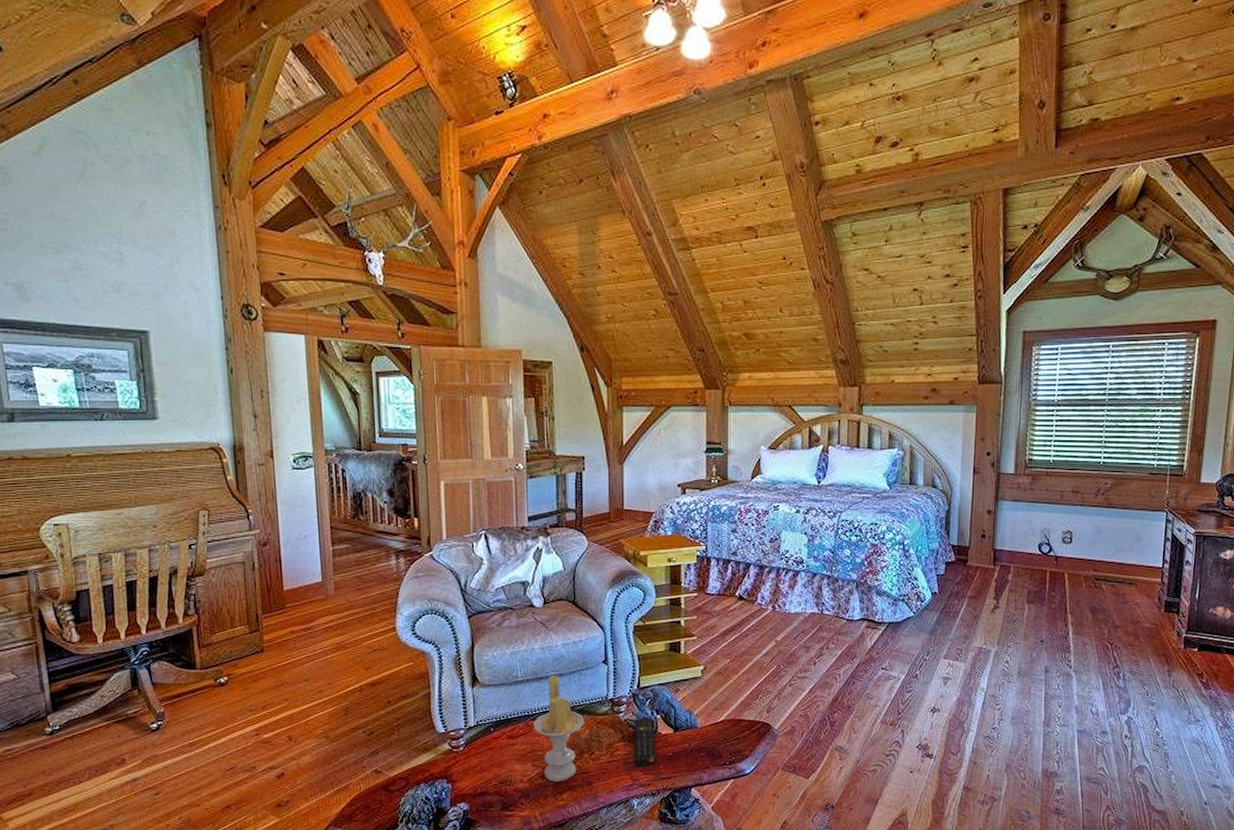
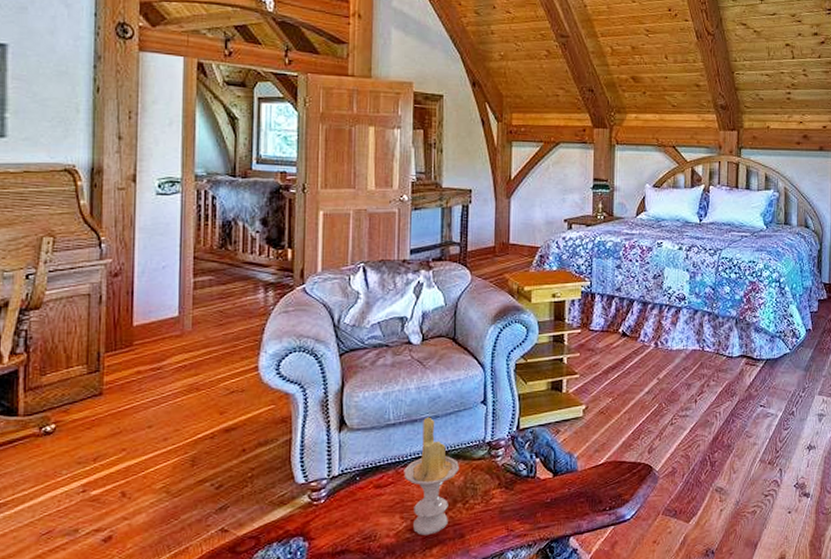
remote control: present [634,718,657,766] -> none [510,462,534,515]

